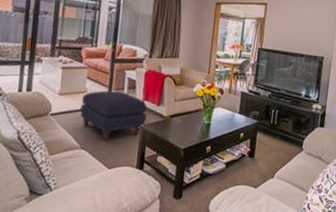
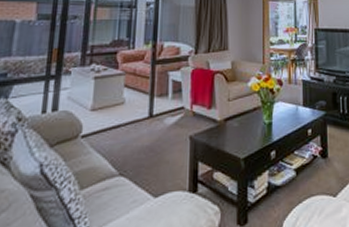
ottoman: present [80,90,148,140] -> none [117,96,198,160]

